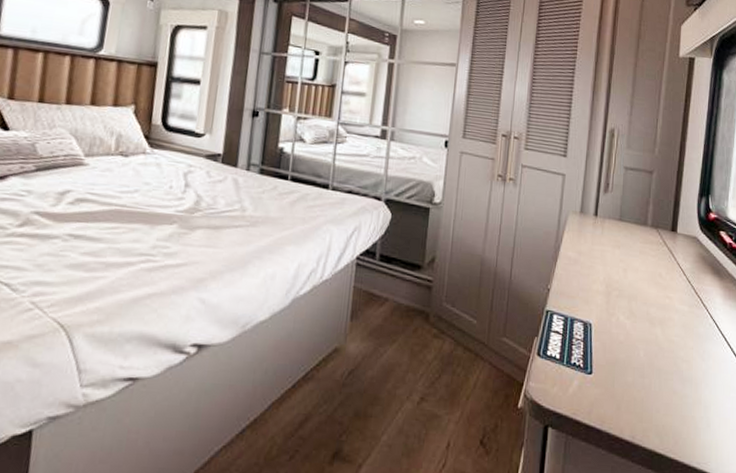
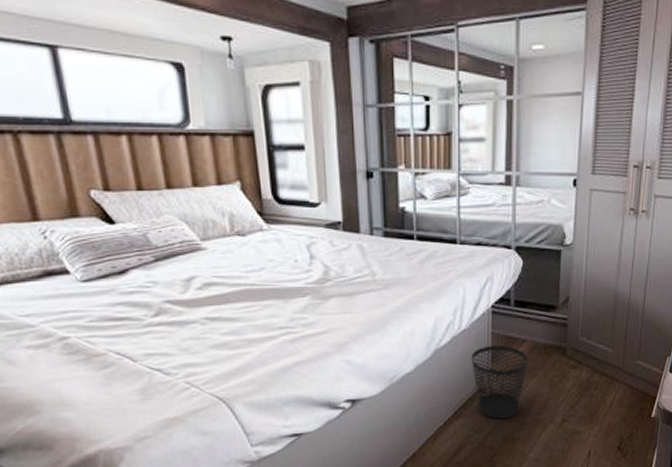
wastebasket: none [329,300,389,389] -> present [472,345,528,419]

